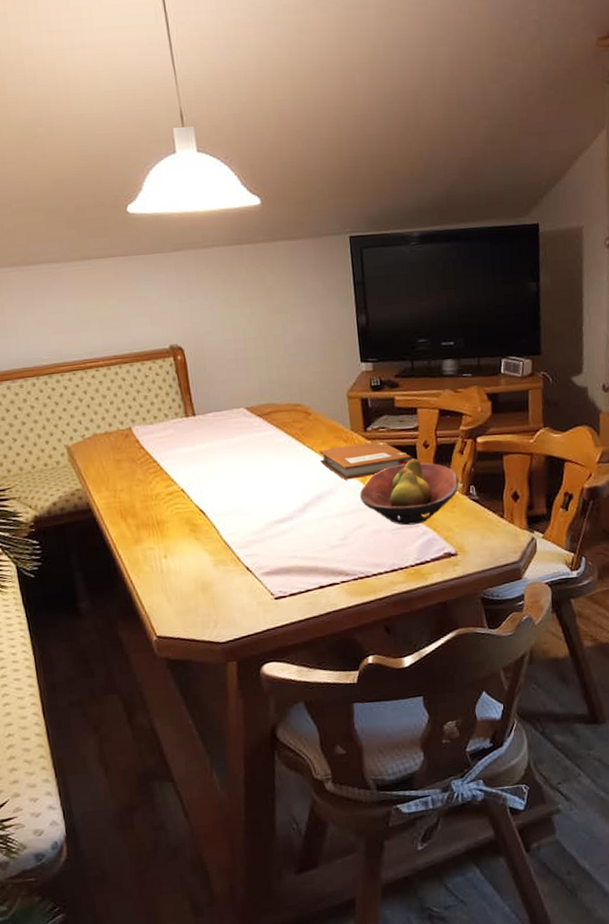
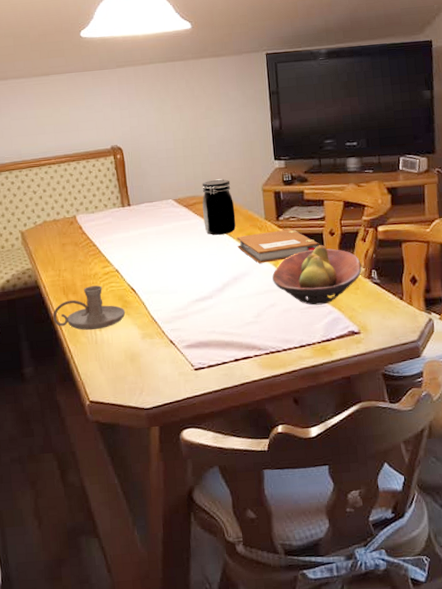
candle holder: none [109,507,194,558] -> present [53,285,126,330]
jar: none [278,384,318,449] -> present [202,179,236,235]

